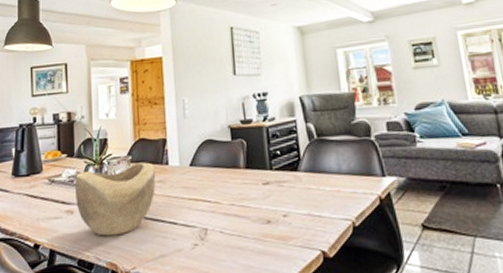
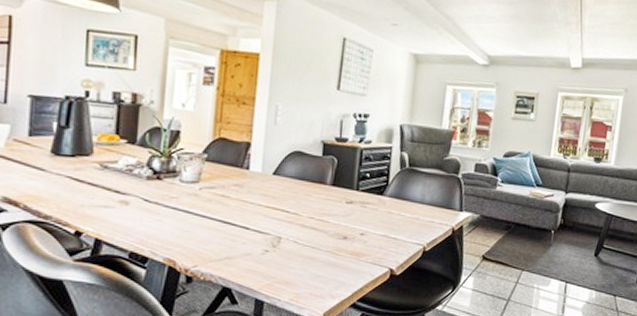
decorative bowl: present [75,162,156,237] -> none [133,161,234,233]

